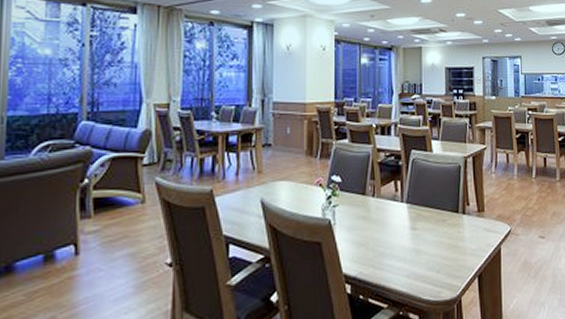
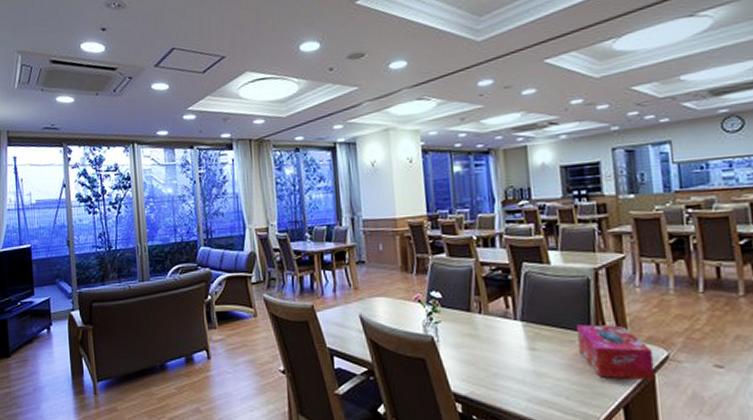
tissue box: none [449,205,501,252] -> present [577,324,656,381]

